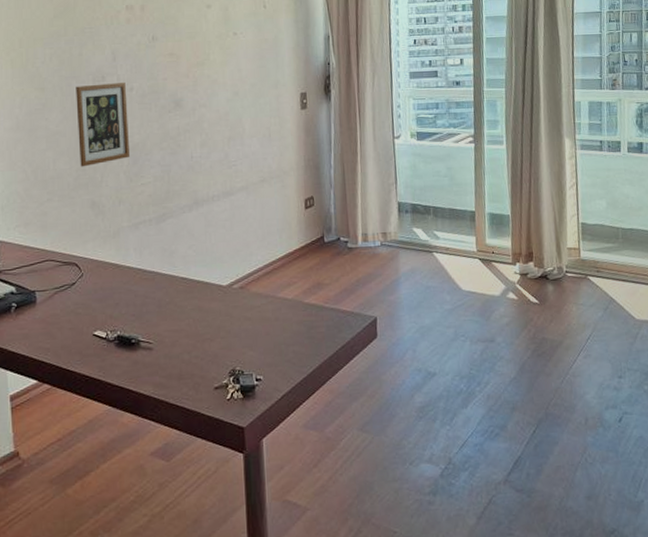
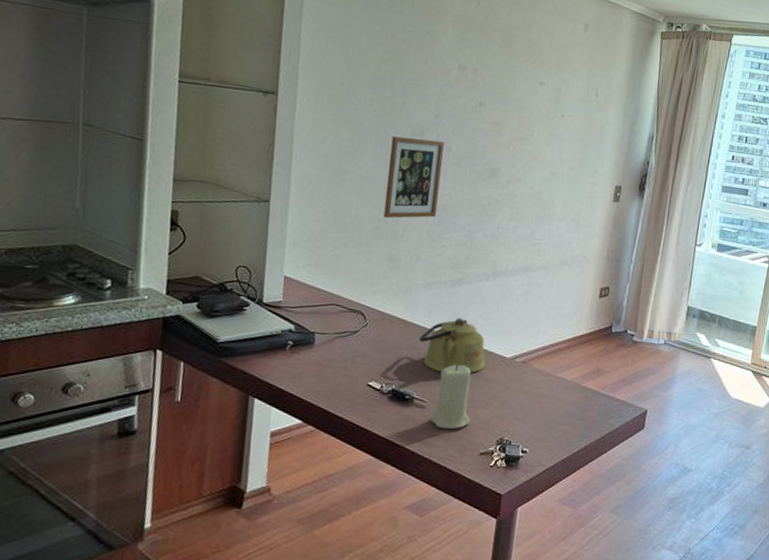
kettle: none [135,253,204,311] -> present [419,318,486,373]
candle: none [159,300,199,369] -> present [430,364,471,430]

